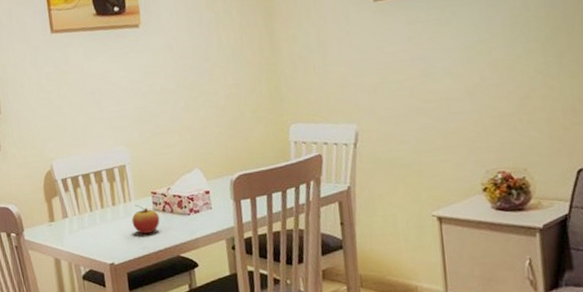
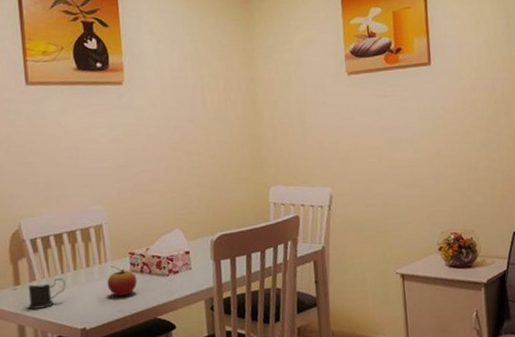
mug: none [61,215,95,244] -> present [28,278,66,310]

